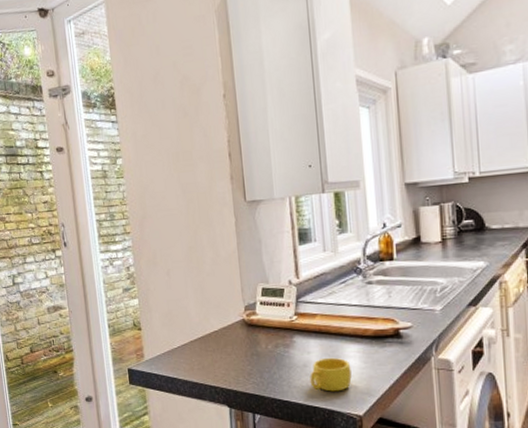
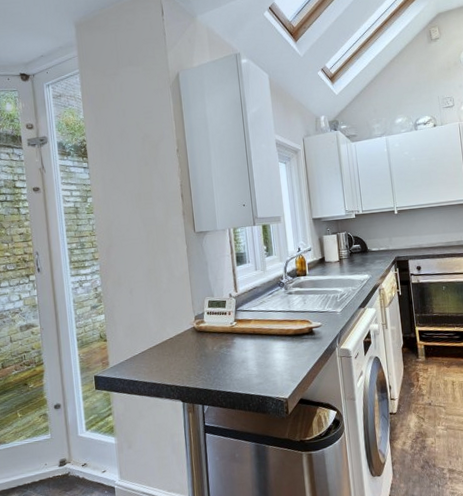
cup: present [310,357,352,392] -> none [247,353,279,381]

